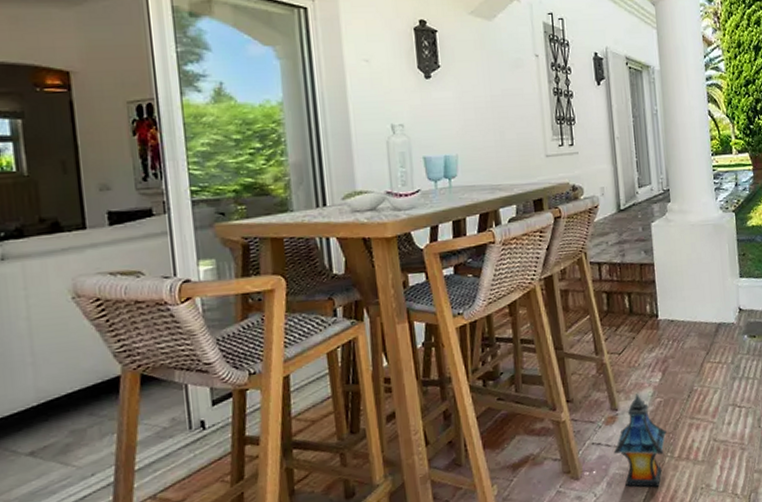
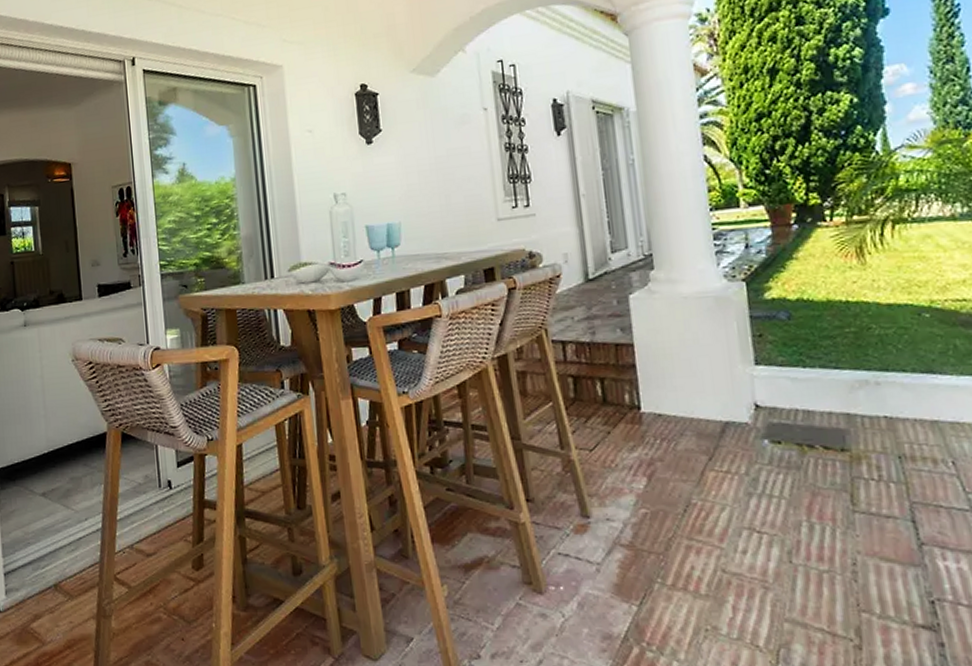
lantern: present [613,392,667,488] -> none [585,499,655,618]

